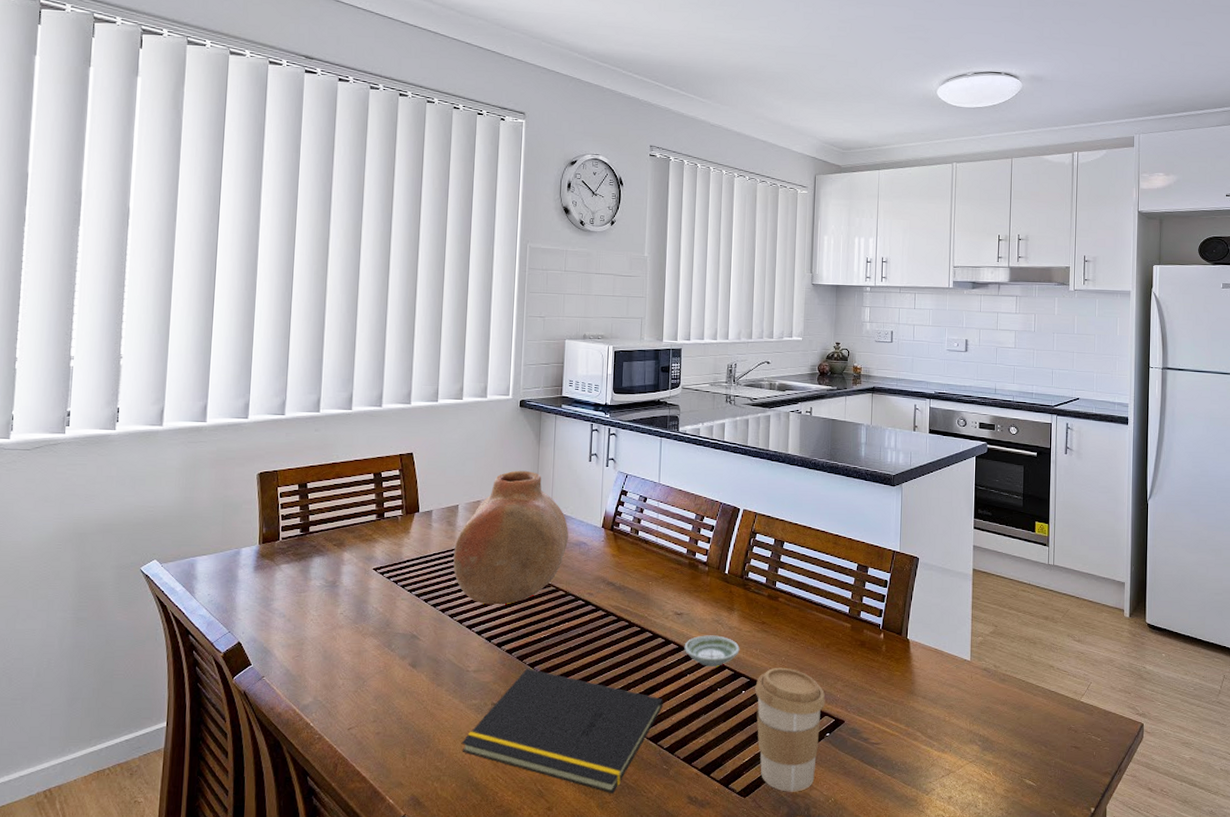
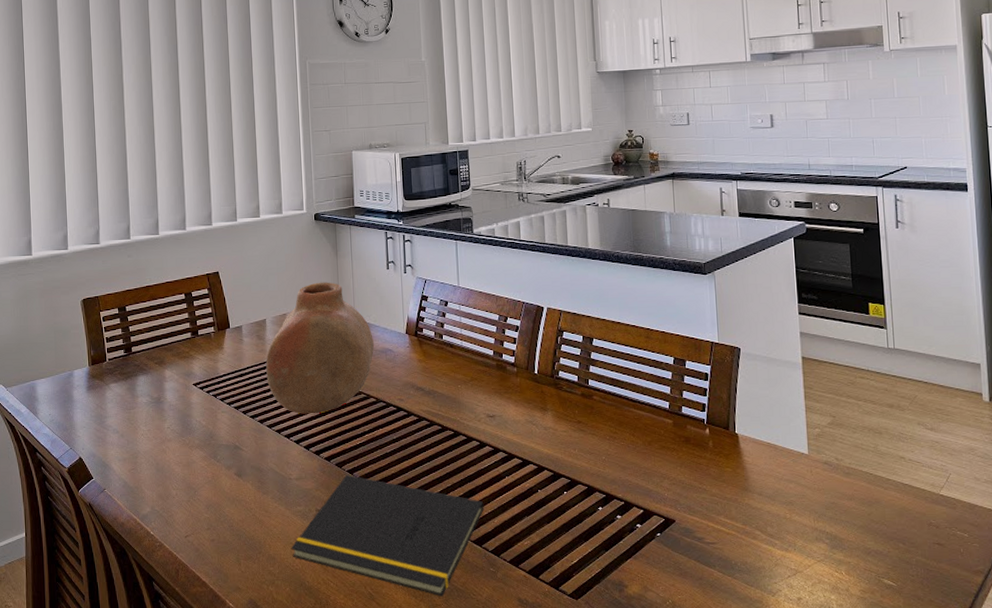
saucer: present [684,635,740,666] -> none [500,436,557,468]
coffee cup: present [755,667,826,792] -> none [577,467,653,594]

